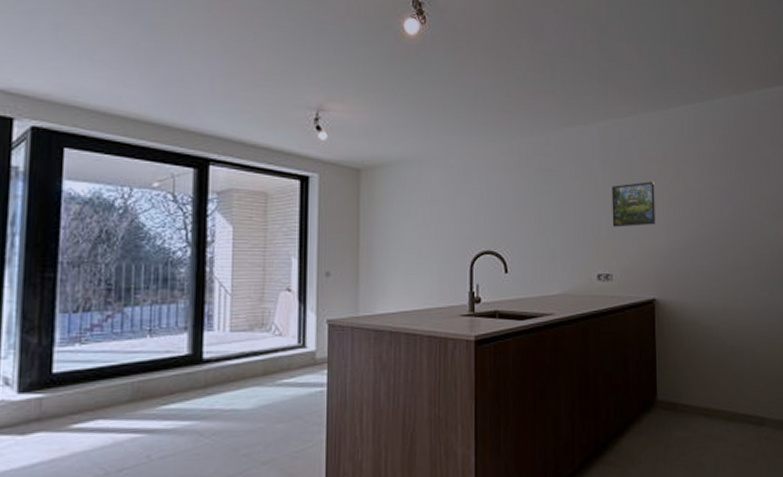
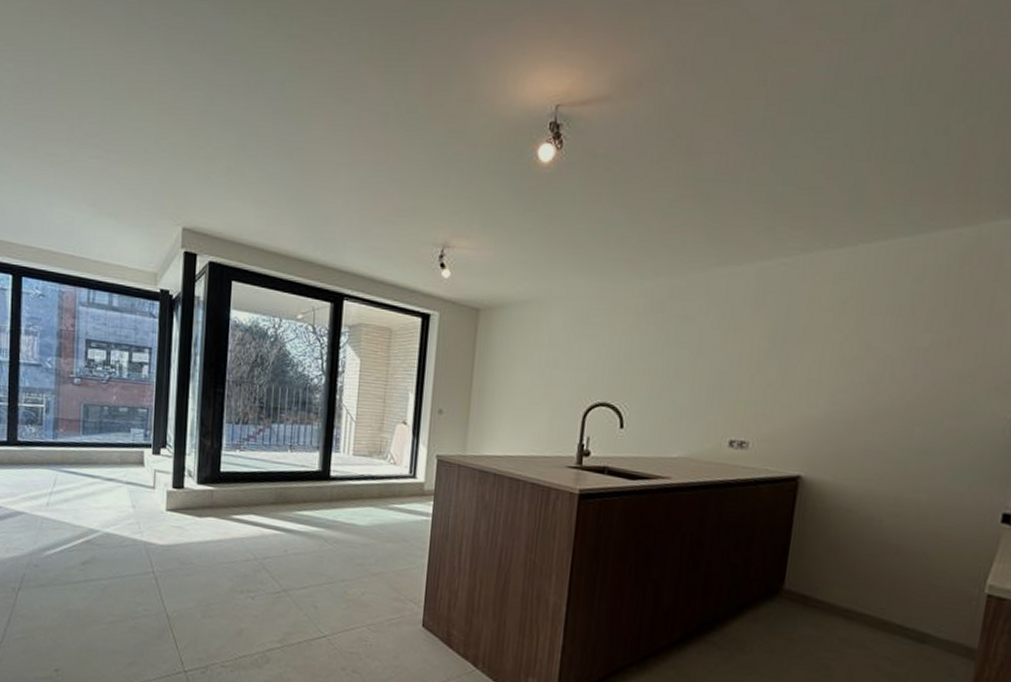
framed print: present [612,182,655,228] -> none [757,336,823,390]

